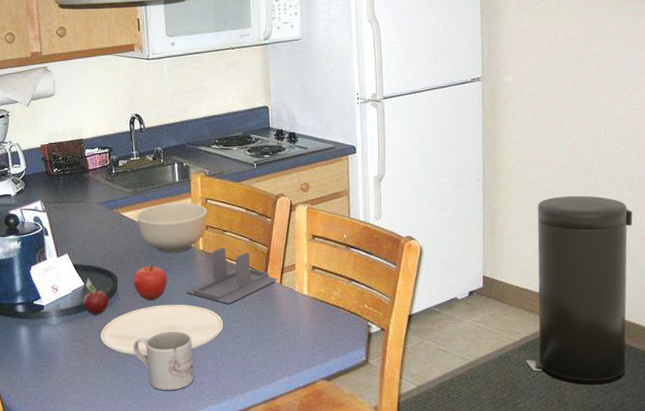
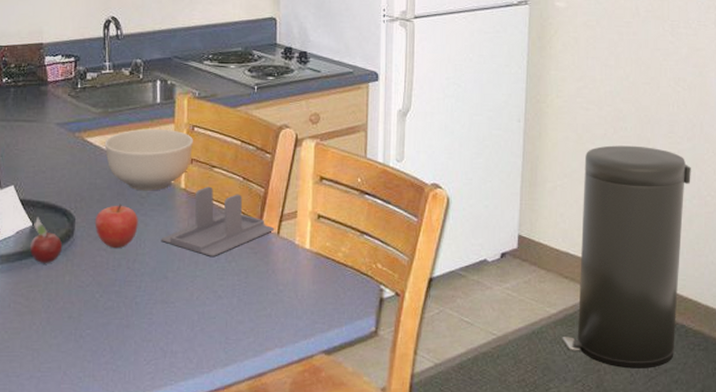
plate: present [100,304,224,356] -> none [49,254,205,317]
mug: present [132,331,195,391] -> none [89,287,165,362]

